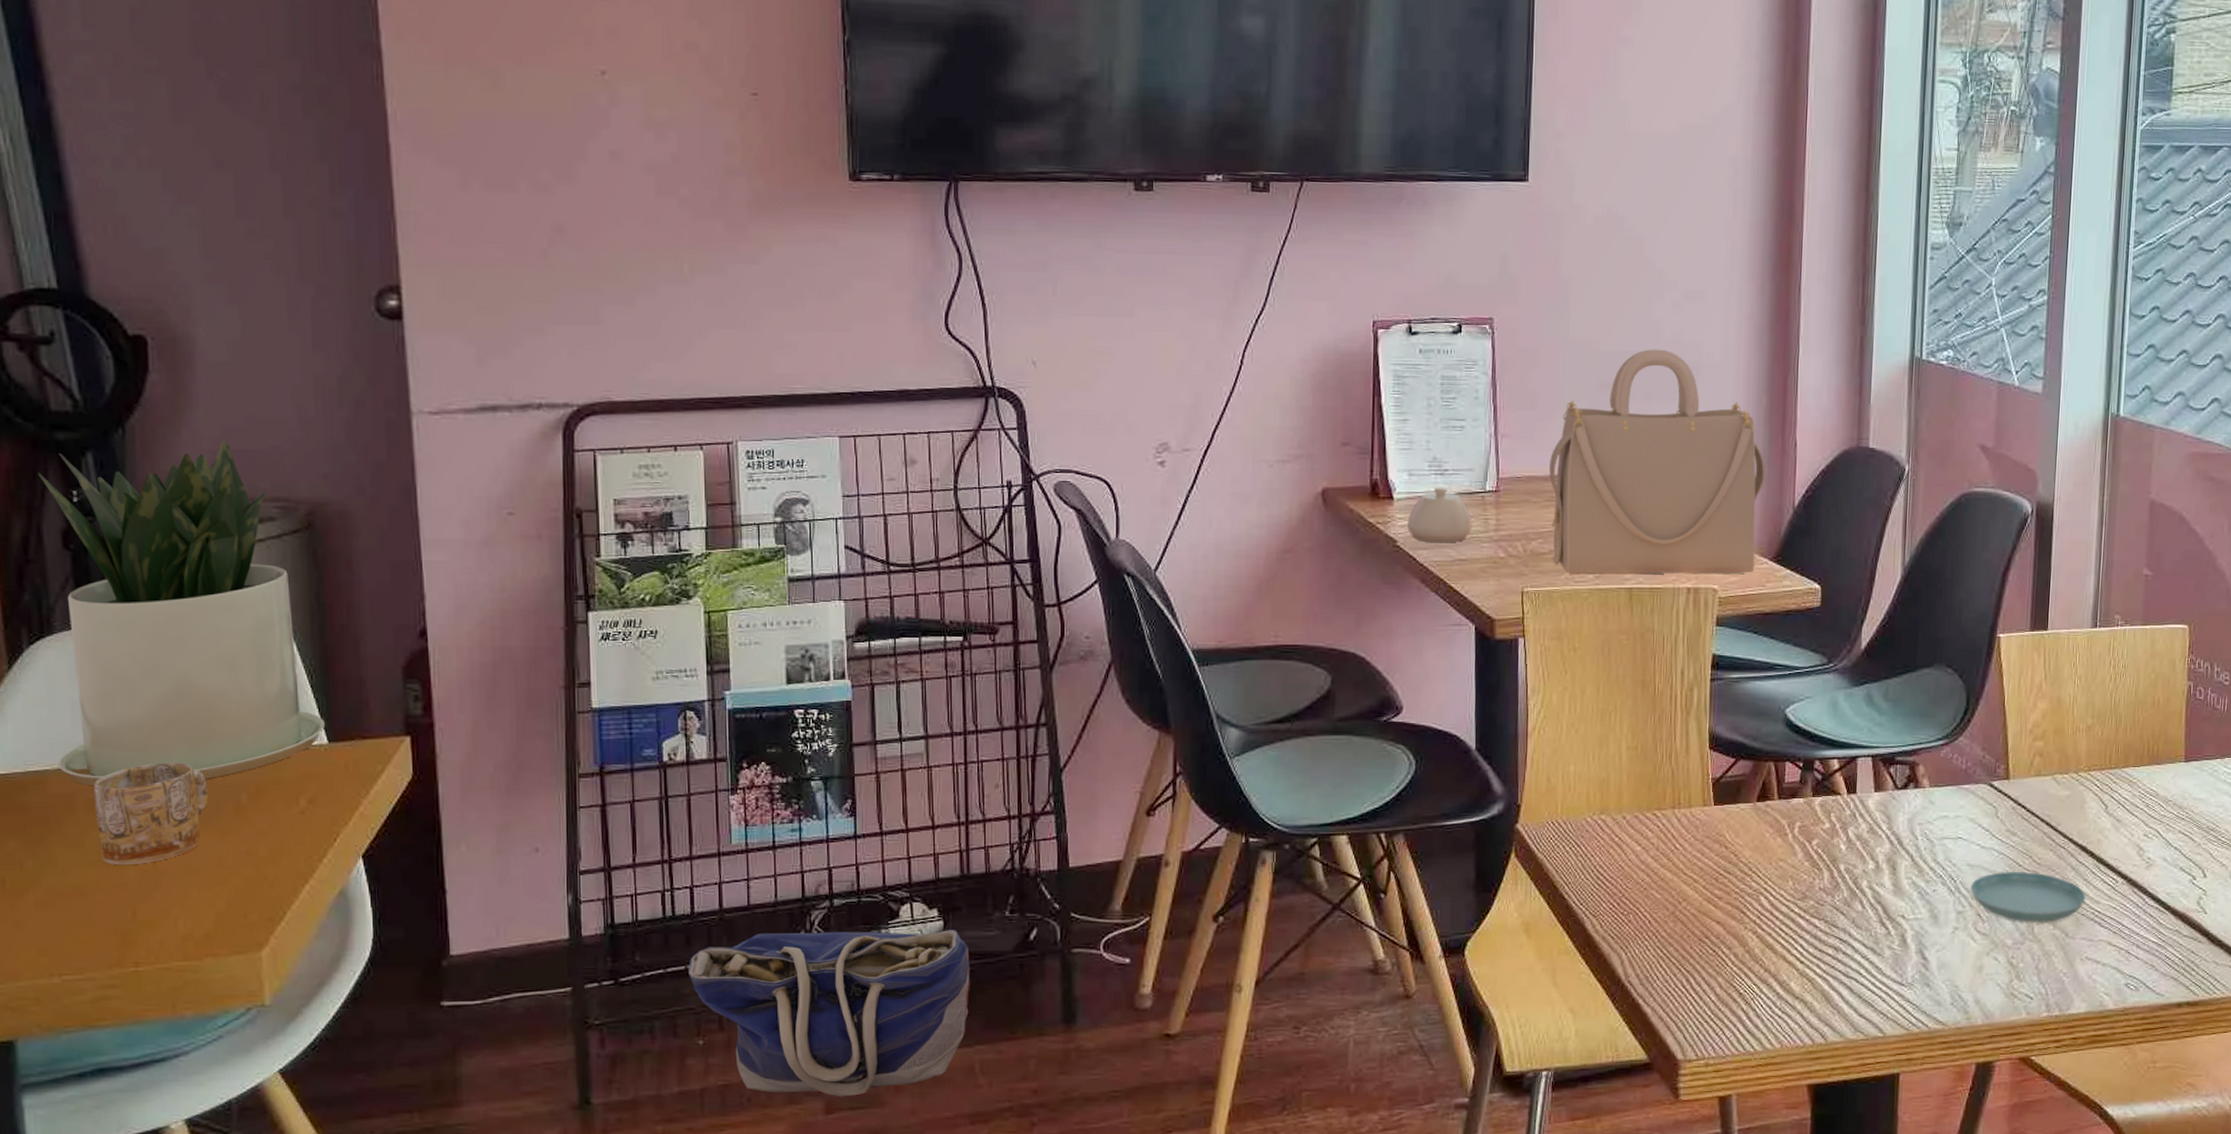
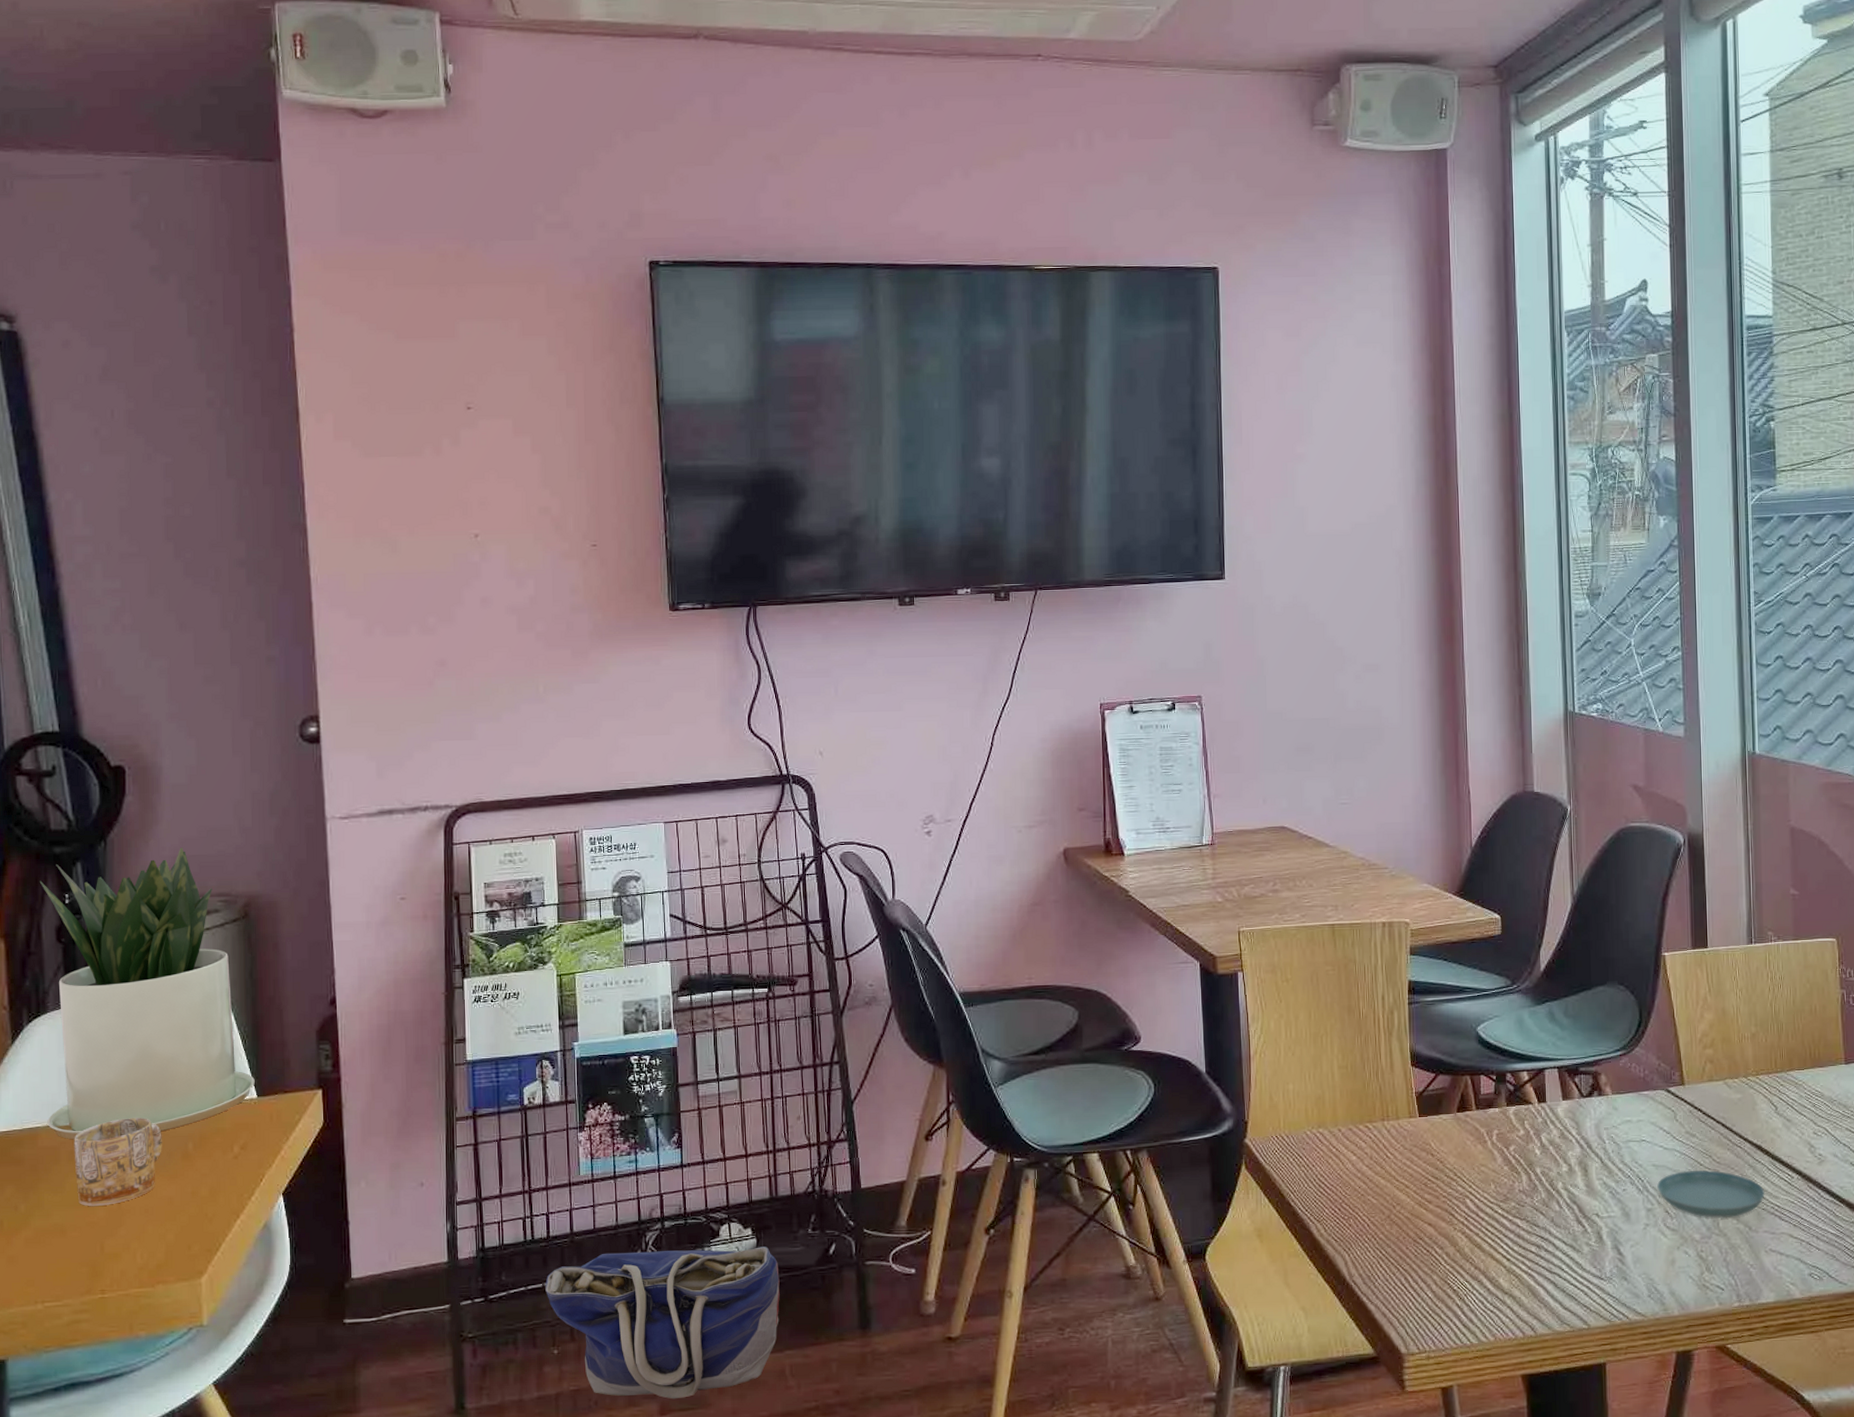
sugar bowl: present [1407,487,1472,543] -> none [1137,843,1193,892]
handbag: present [1549,349,1765,574] -> none [1256,715,1444,913]

